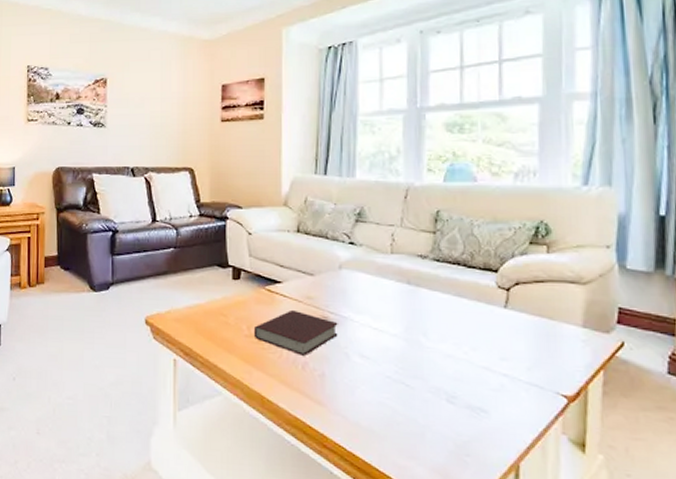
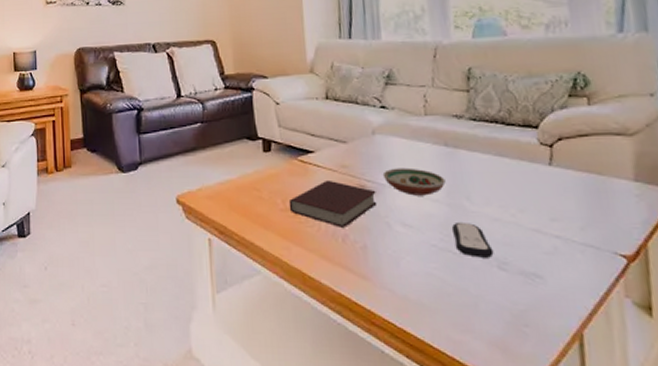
decorative bowl: none [345,302,405,330] -> present [382,167,446,196]
remote control: none [408,356,444,391] -> present [452,221,494,258]

